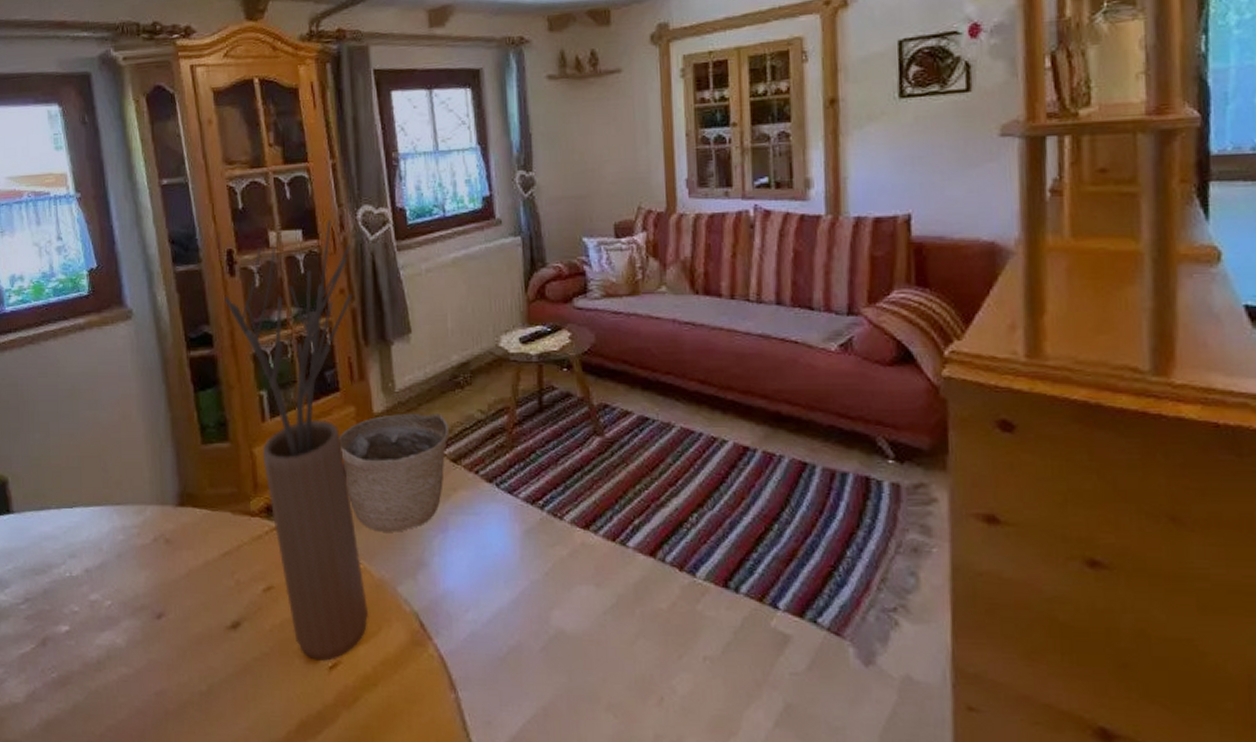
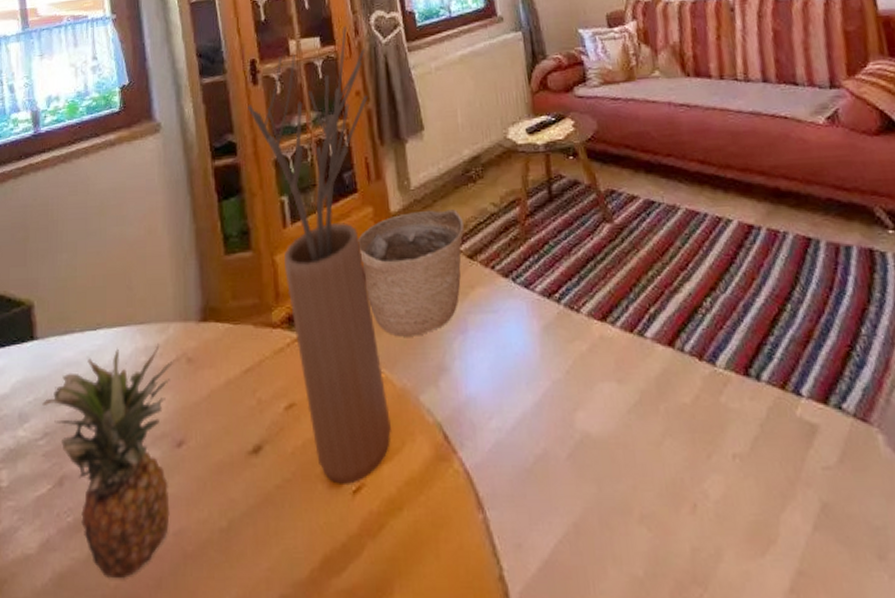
fruit: none [22,524,153,728] -> present [42,343,176,579]

